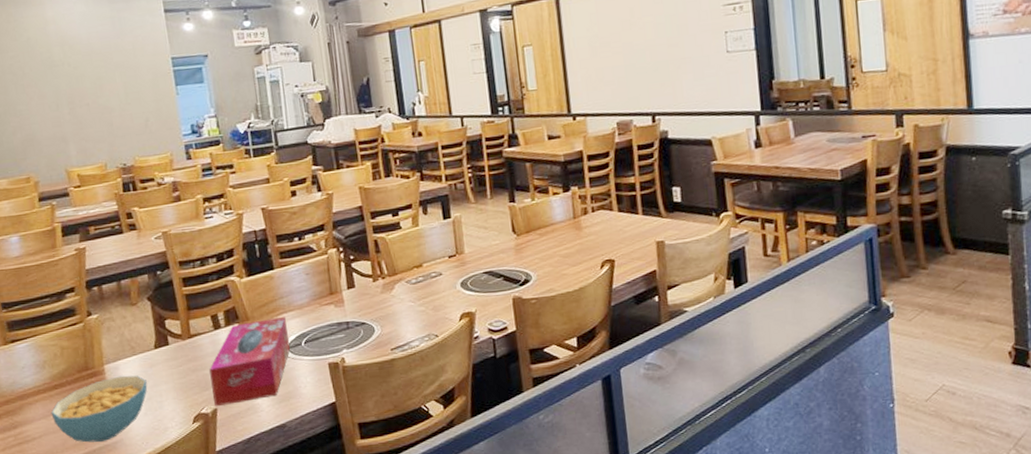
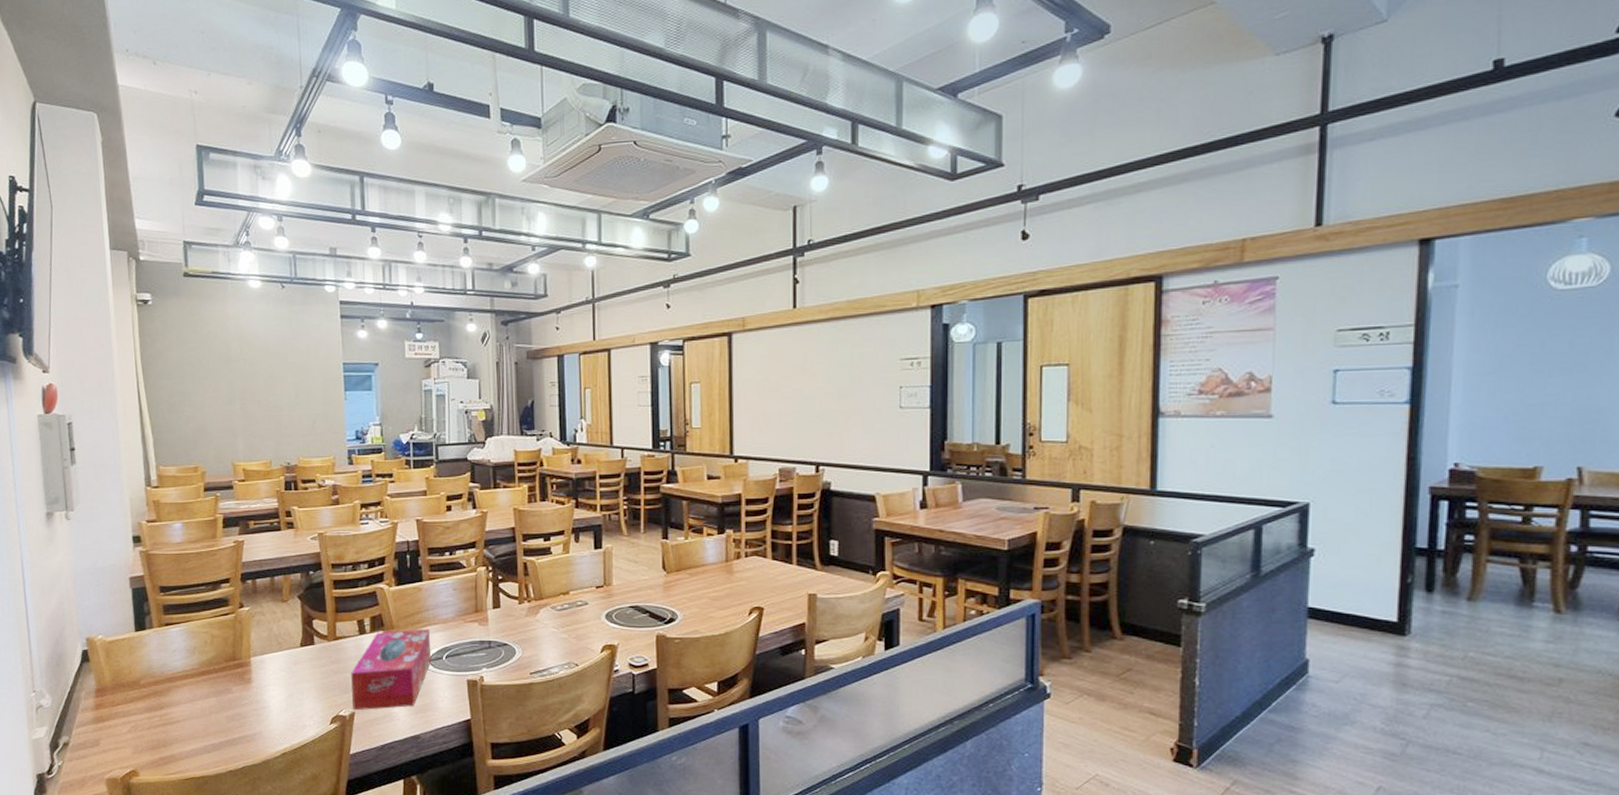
cereal bowl: present [51,375,148,443] -> none [196,669,290,732]

